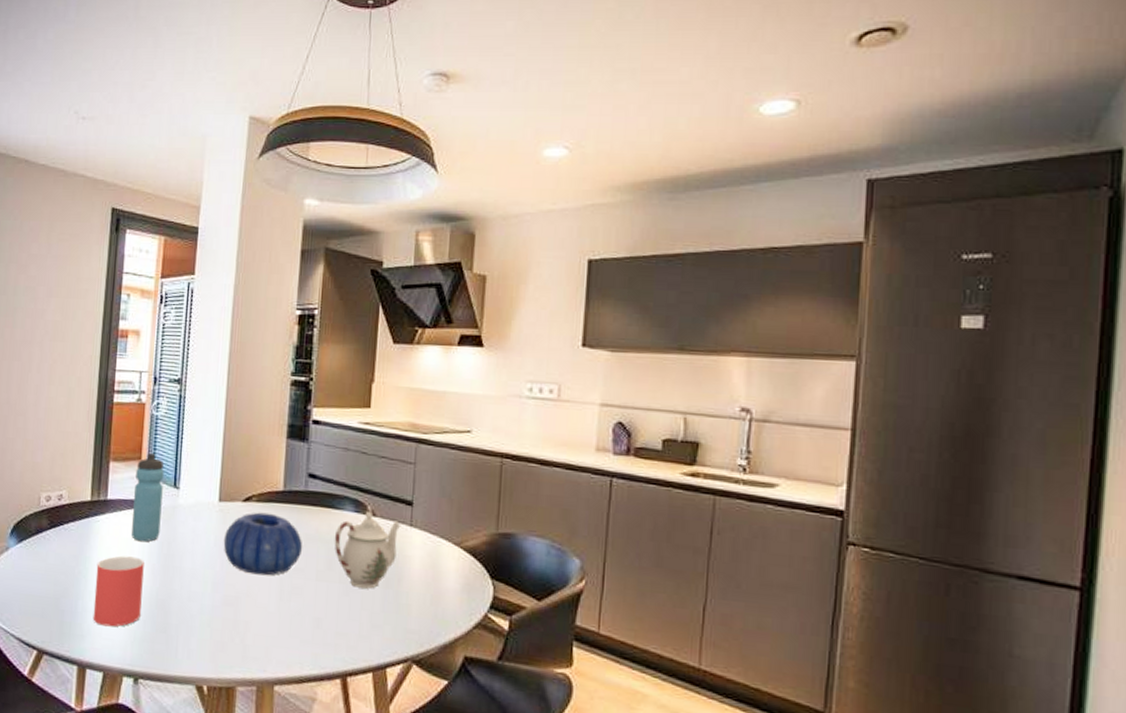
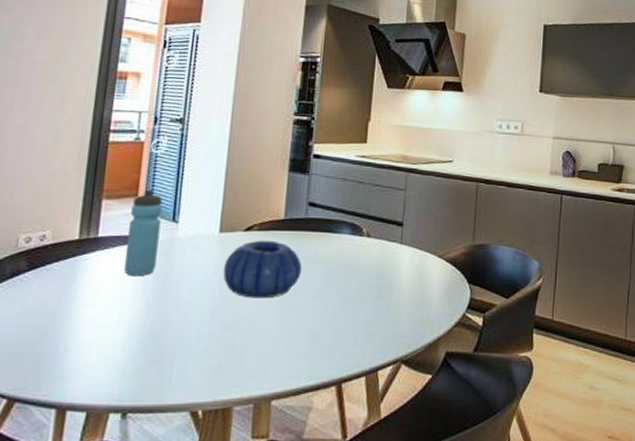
mug: present [93,555,144,627] -> none [76,292,138,365]
teapot: present [334,511,401,589] -> none [331,233,393,302]

